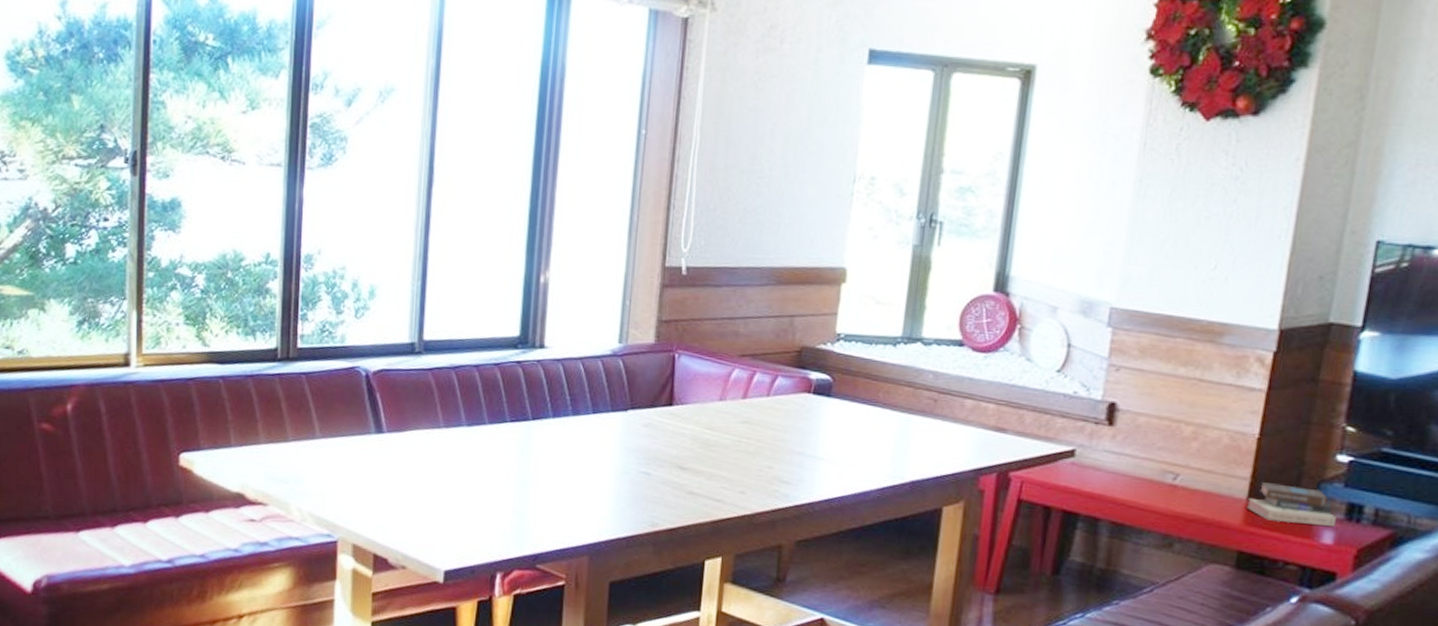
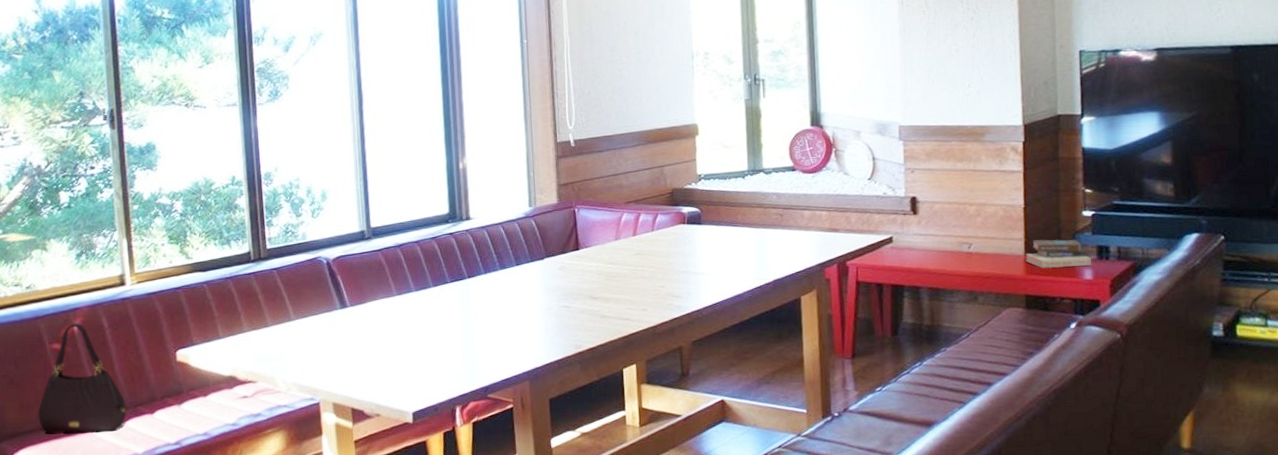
handbag: none [18,401,117,535] -> present [38,322,127,434]

